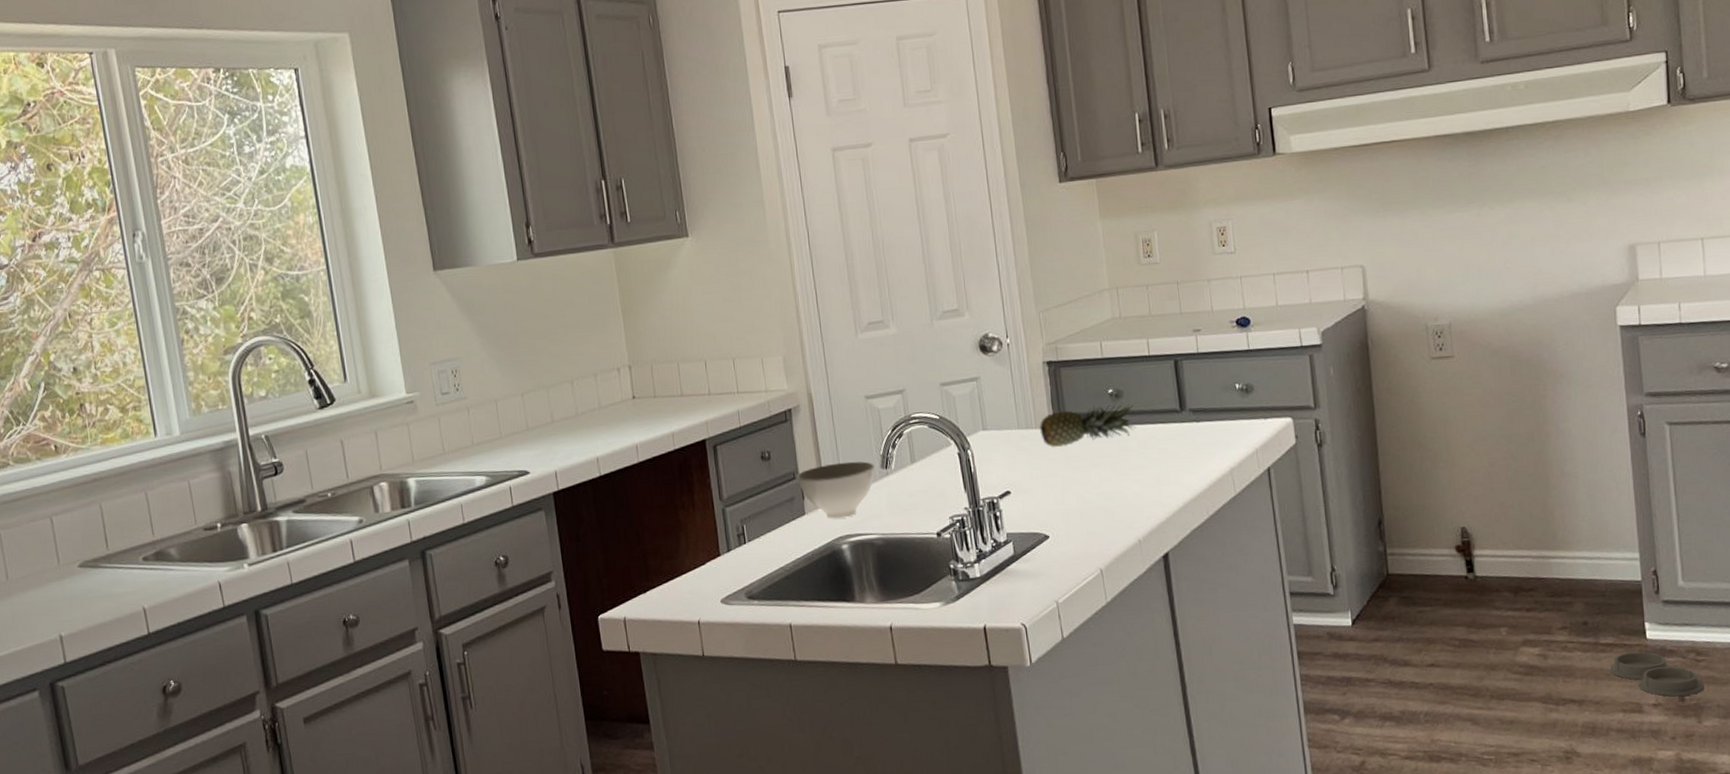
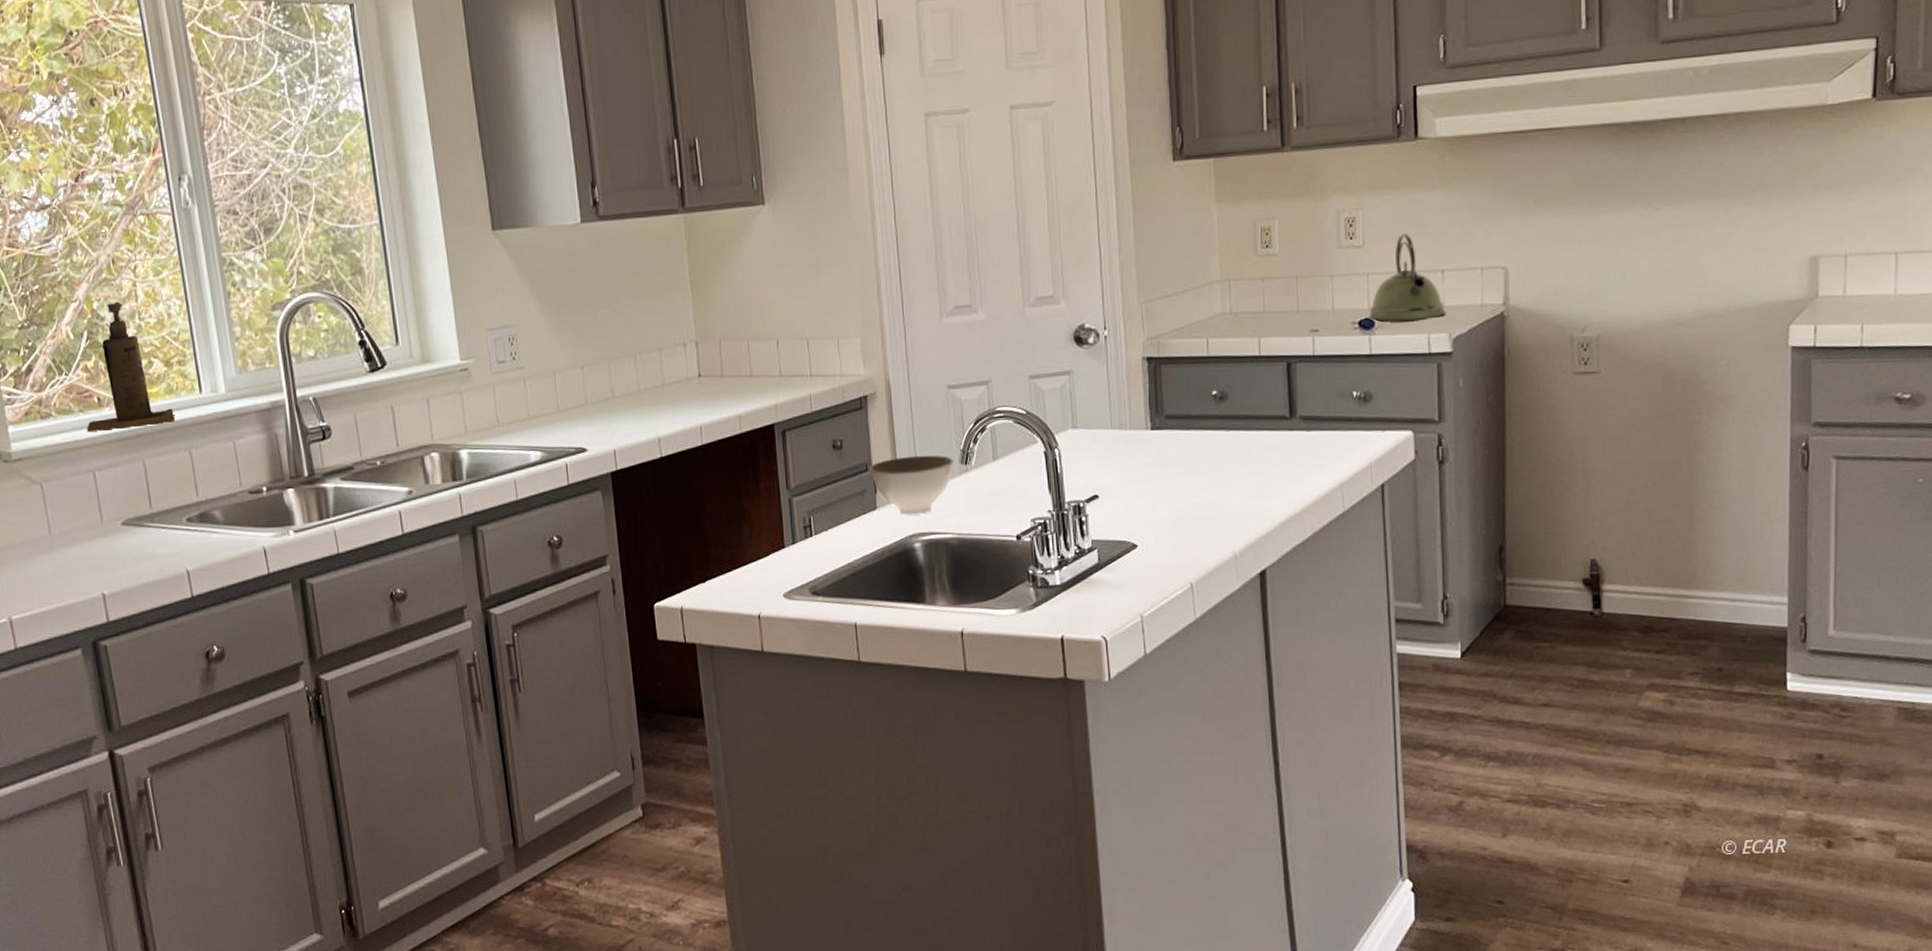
soap dispenser: none [44,353,130,480] -> present [87,301,175,433]
fruit: present [1040,402,1136,448] -> none [1135,405,1240,452]
kettle: none [1244,239,1313,320] -> present [1369,234,1446,322]
pet bowl: present [1609,651,1704,697] -> none [1742,703,1847,754]

